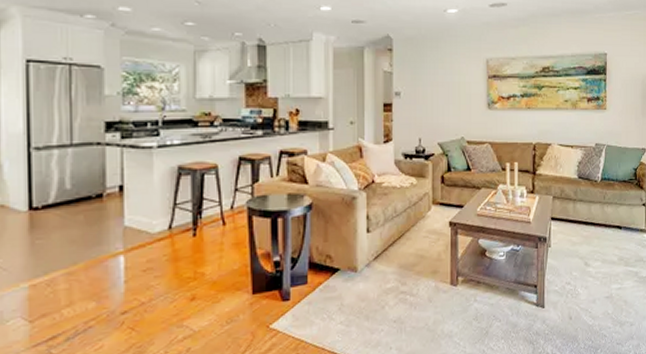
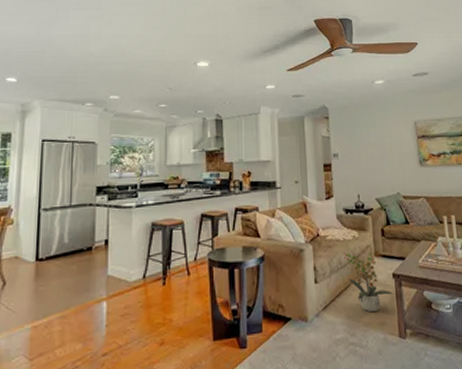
potted plant: none [399,198,448,261] -> present [343,250,393,313]

